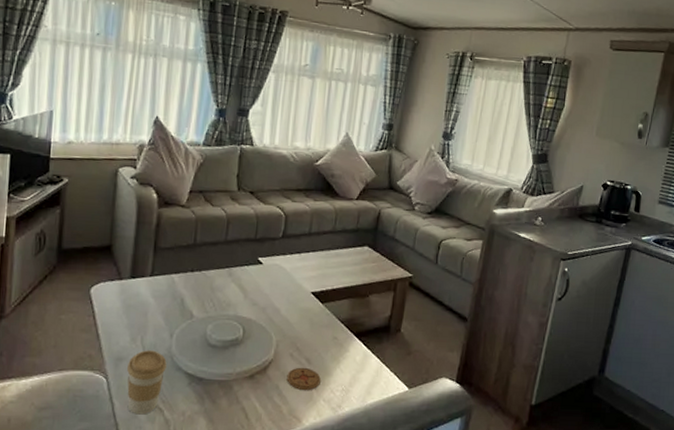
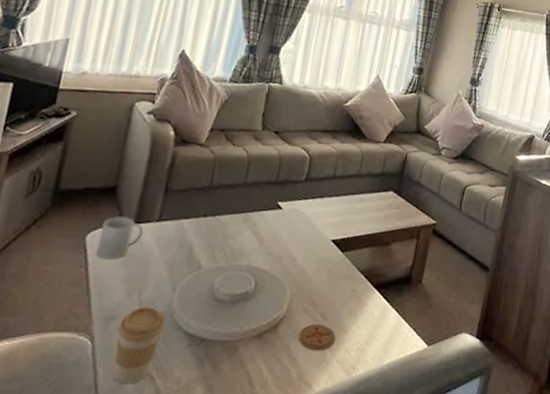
mug: none [101,272,139,310] -> present [96,216,144,260]

